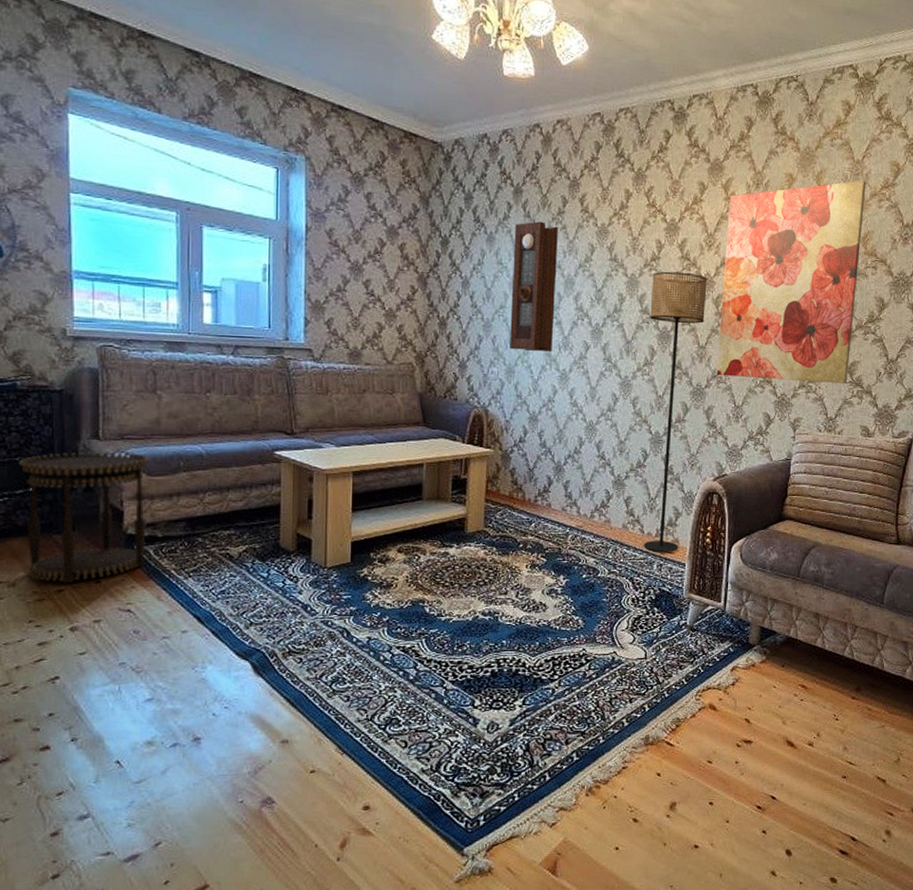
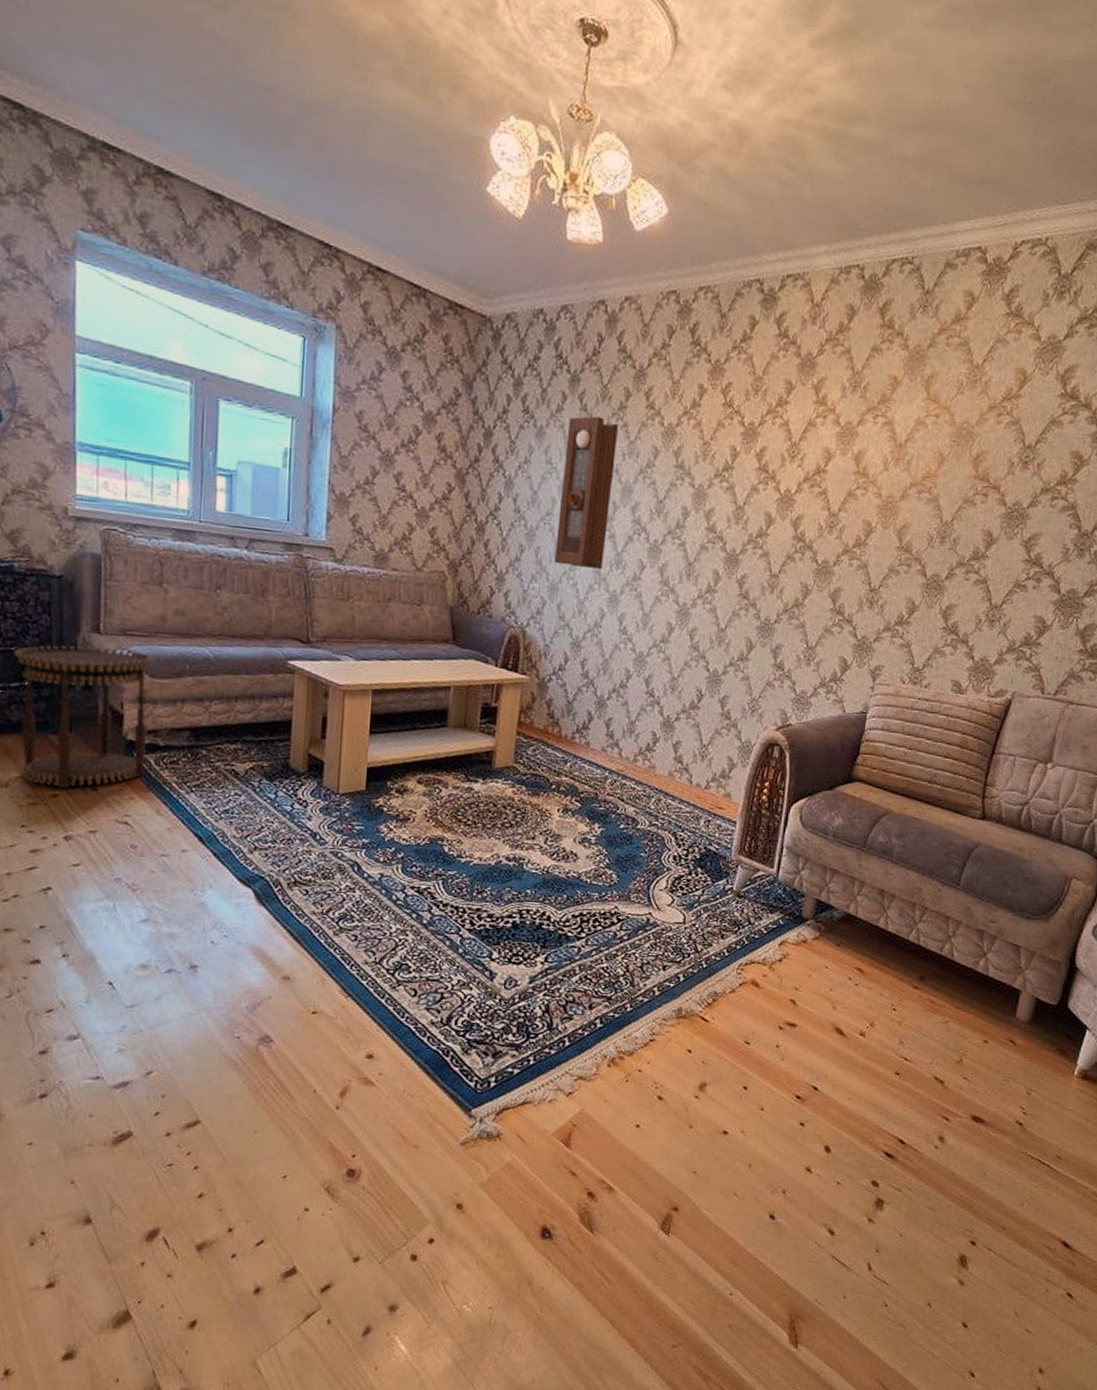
floor lamp: present [644,271,707,552] -> none [691,484,787,807]
wall art: present [716,180,866,384] -> none [788,388,985,630]

